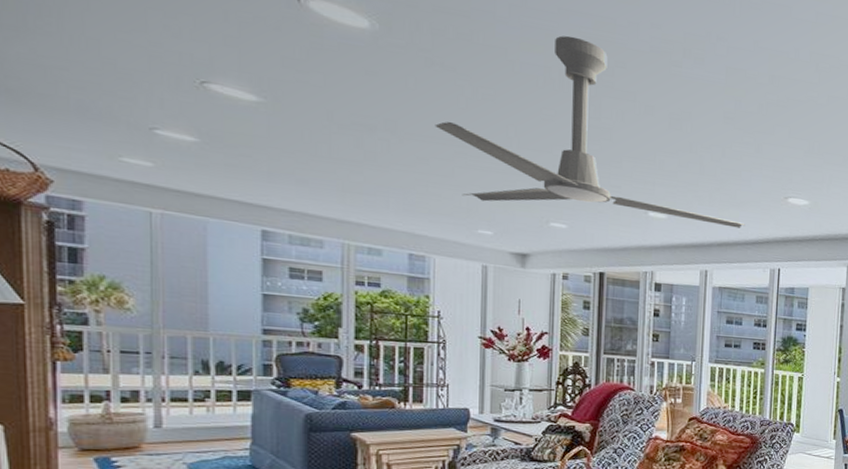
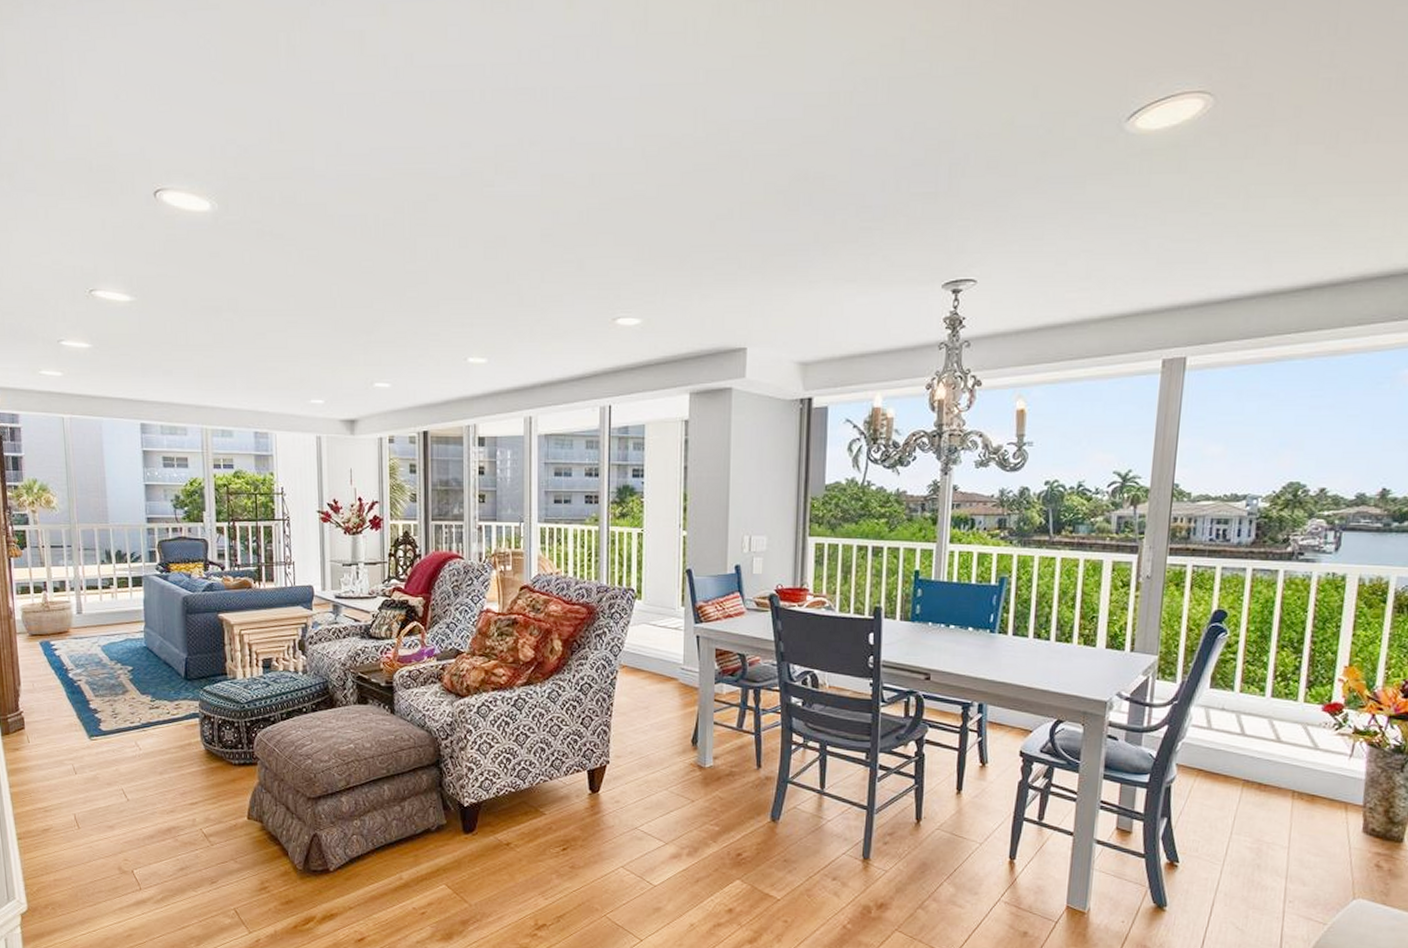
ceiling fan: present [435,35,745,228] -> none [269,176,570,369]

